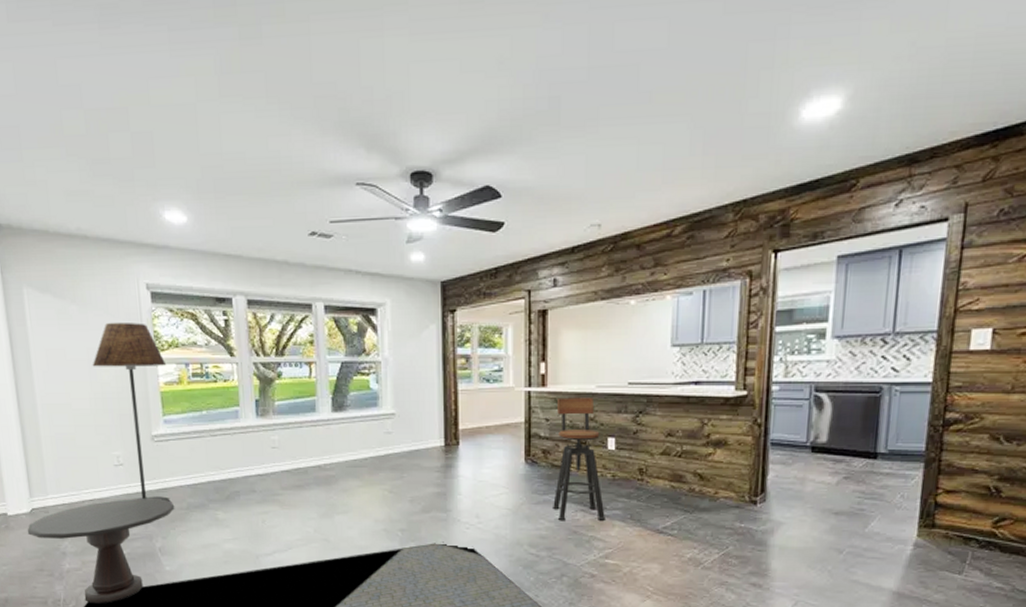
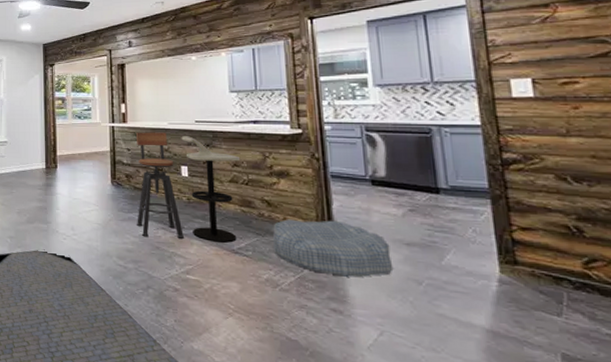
bar stool: none [610,401,676,522] -> present [181,136,241,243]
dog bed: none [700,492,819,550] -> present [273,219,394,277]

